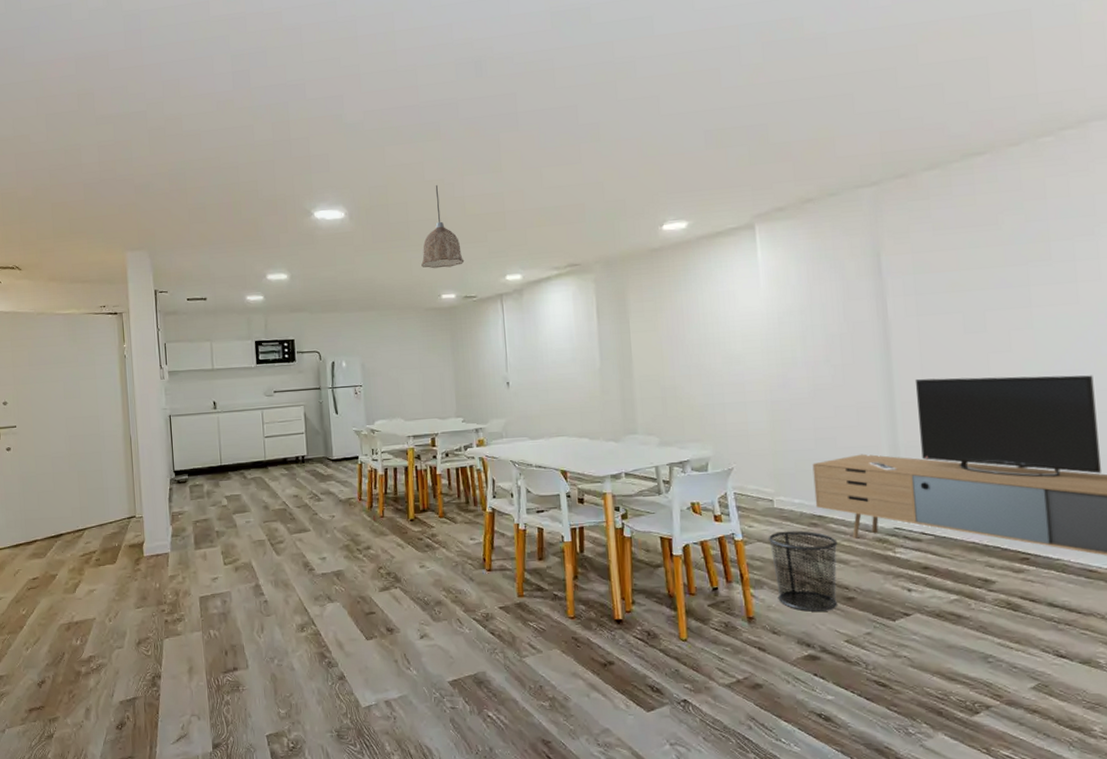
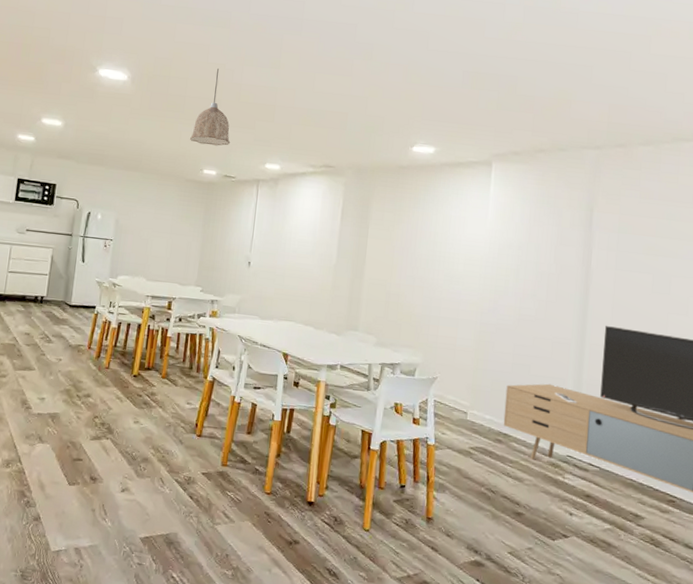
waste bin: present [768,530,838,612] -> none [456,442,517,523]

